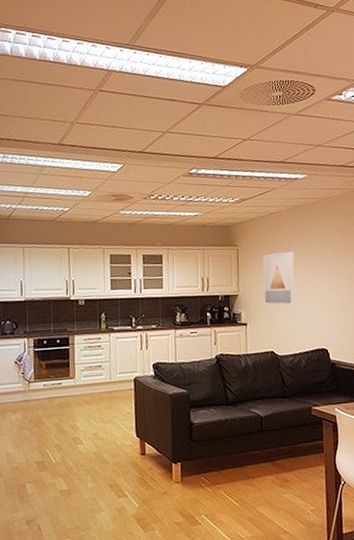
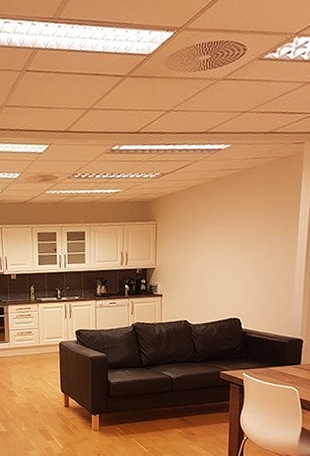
wall art: present [262,251,295,306] -> none [180,224,213,278]

